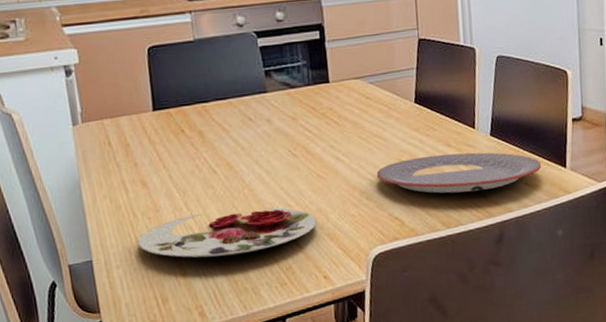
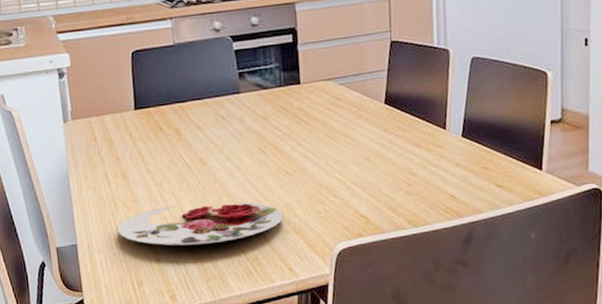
plate: present [376,152,542,194] -> none [343,153,515,193]

